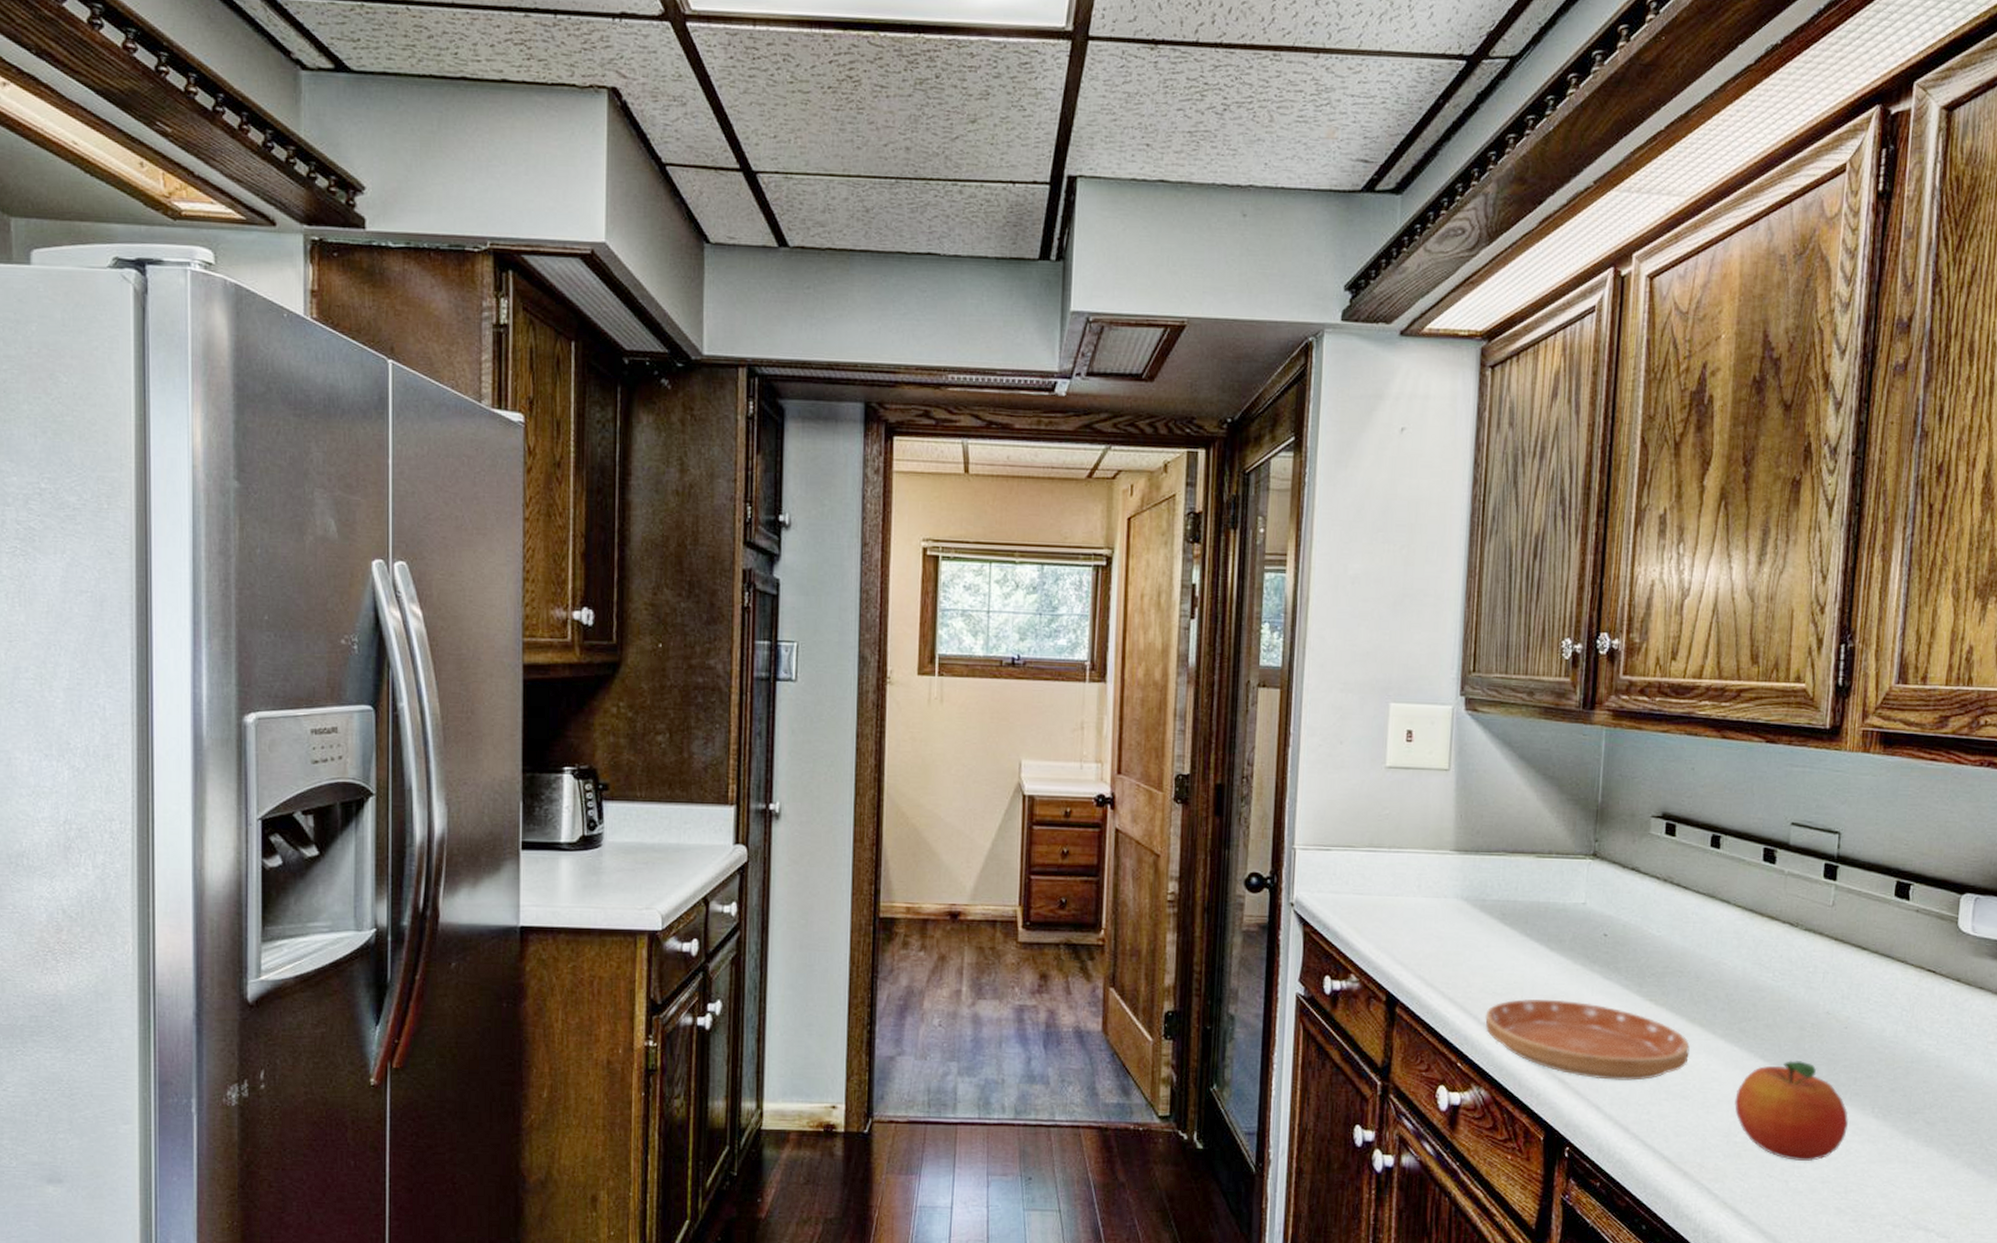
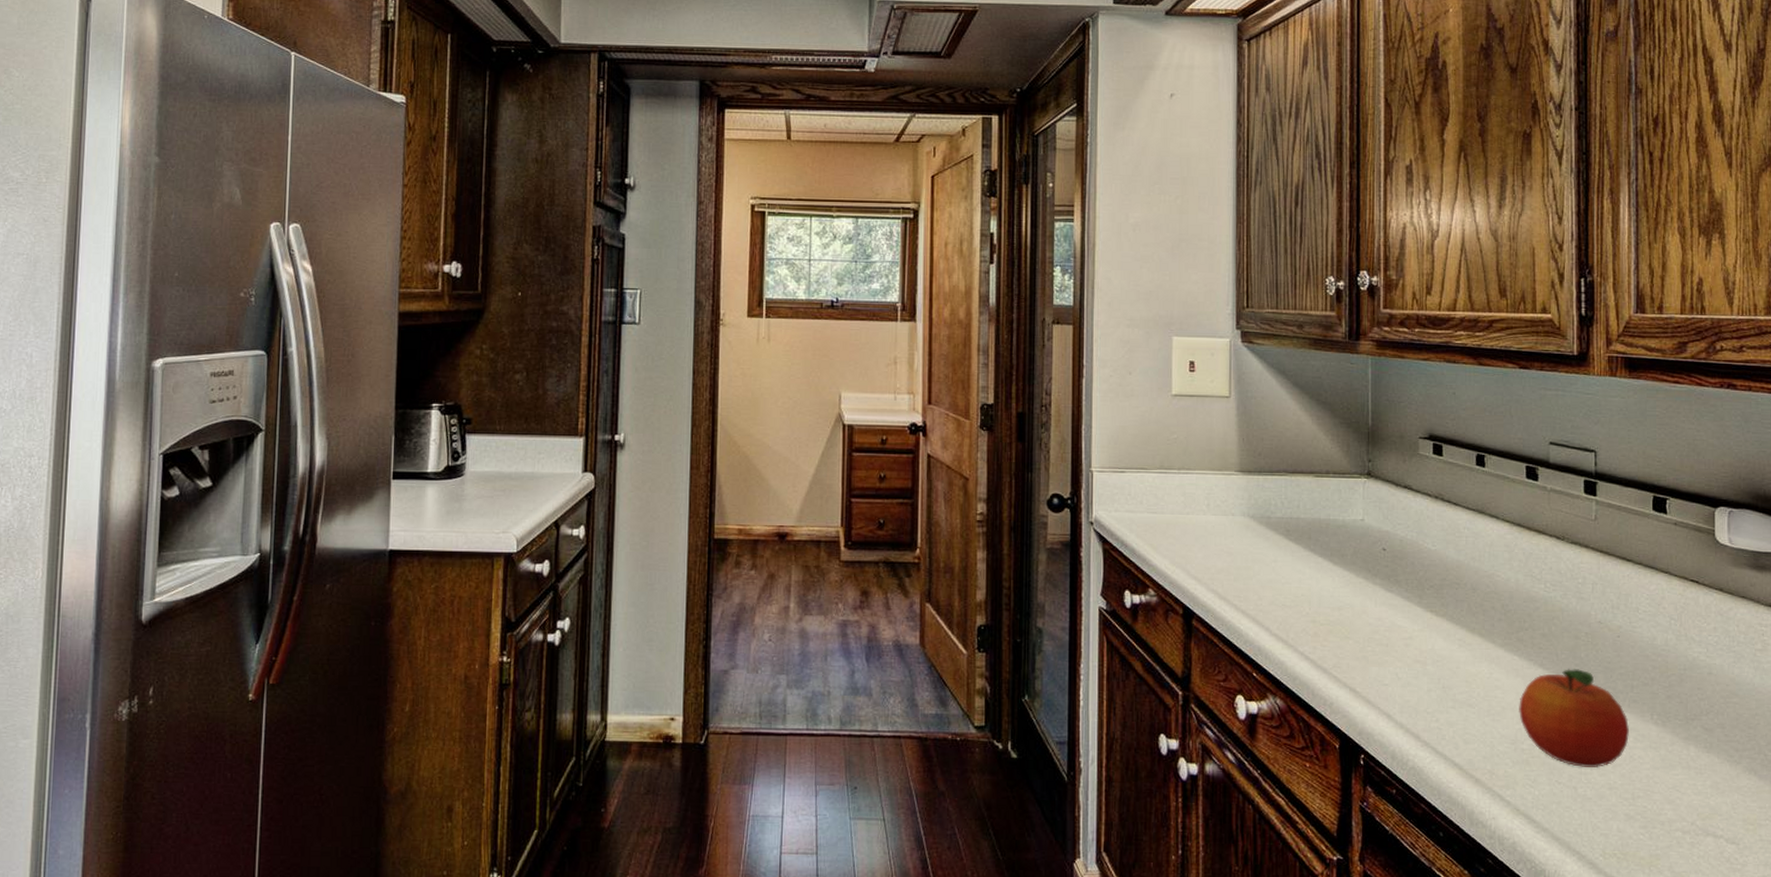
saucer: present [1485,999,1690,1081] -> none [1277,611,1472,689]

